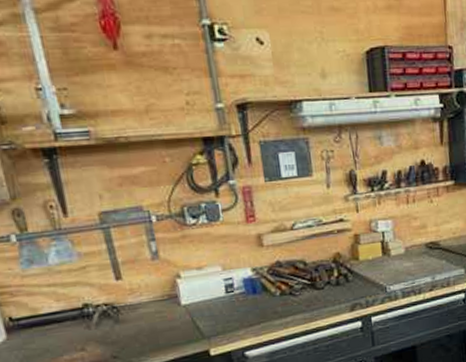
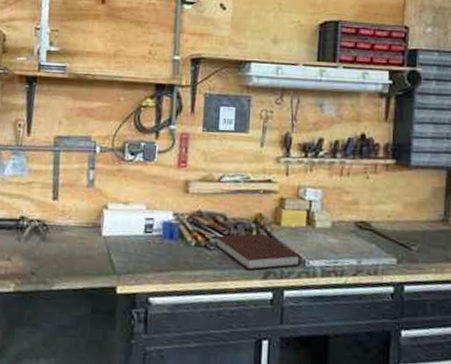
notebook: none [298,270,383,307] -> present [214,233,301,270]

